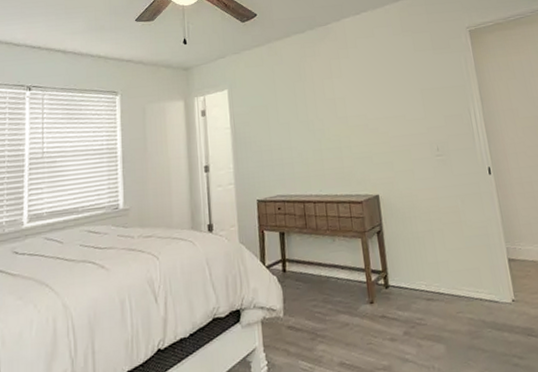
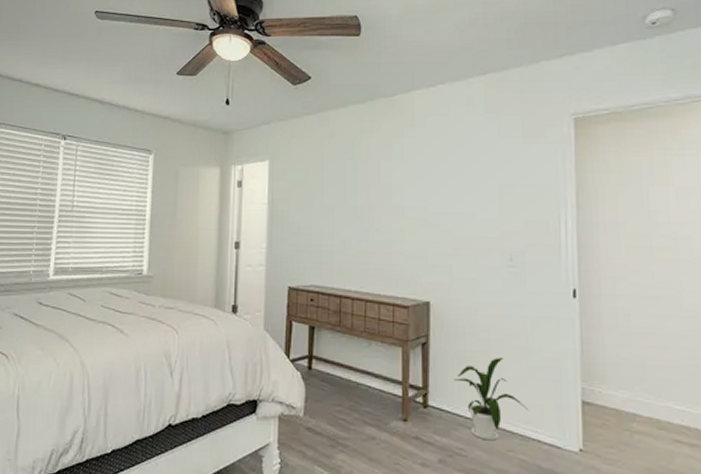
house plant: none [407,233,468,308] -> present [454,358,527,441]

